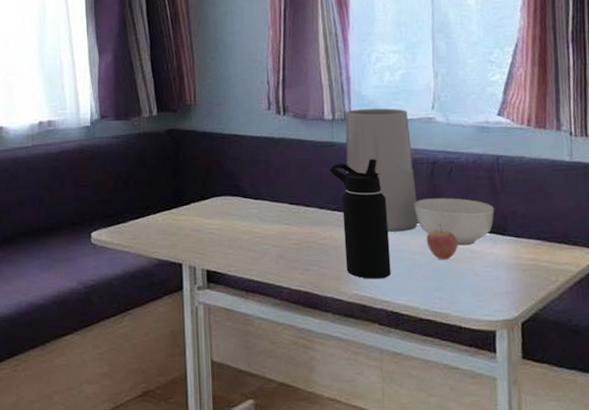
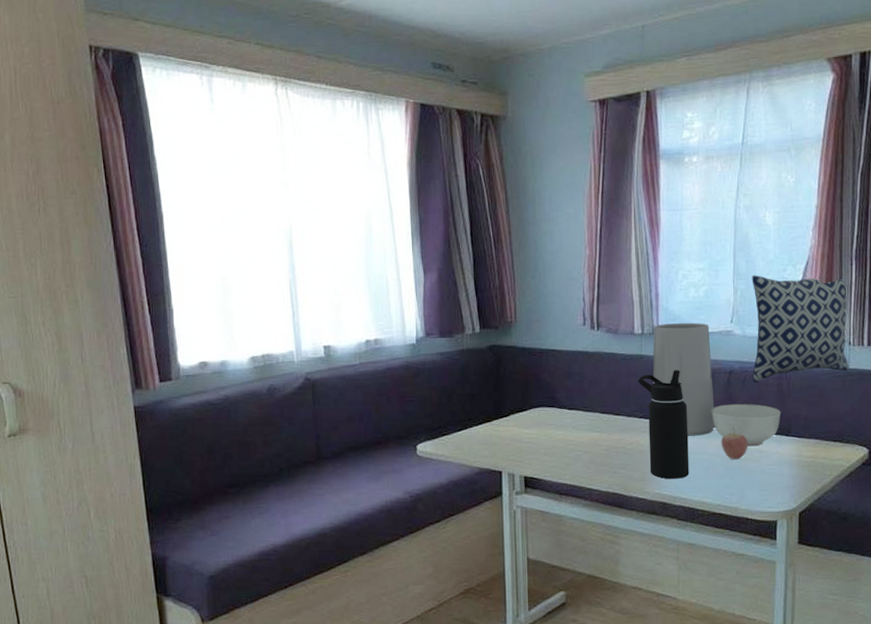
pillow: none [453,58,573,174] -> present [751,275,850,382]

